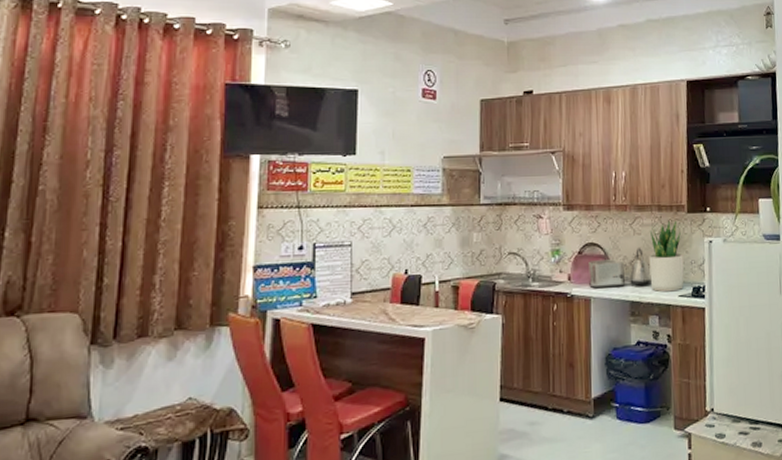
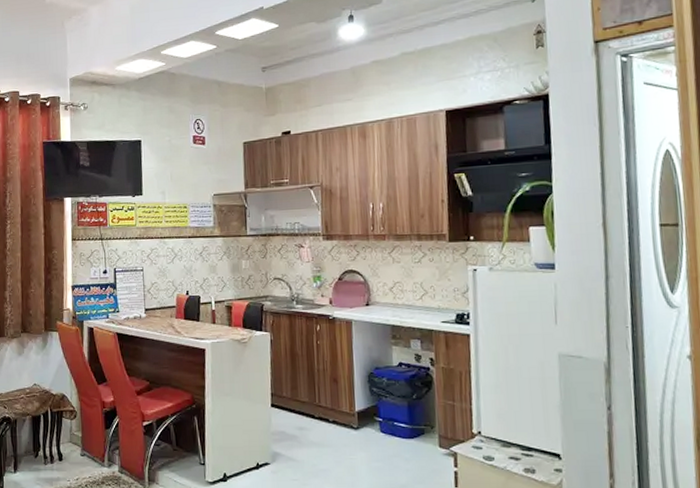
toaster: present [588,259,627,289] -> none [348,285,387,313]
kettle: present [628,247,652,287] -> none [389,274,413,312]
planter: present [649,220,684,292] -> none [409,249,447,318]

